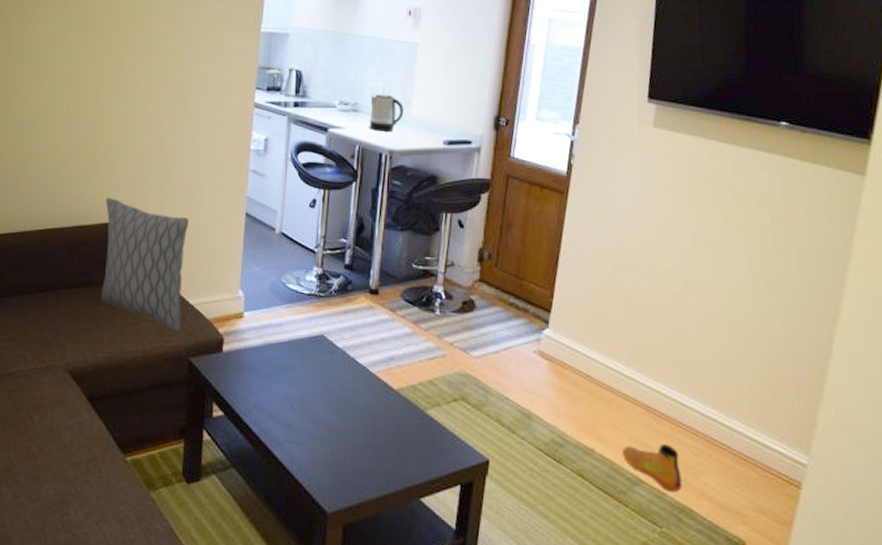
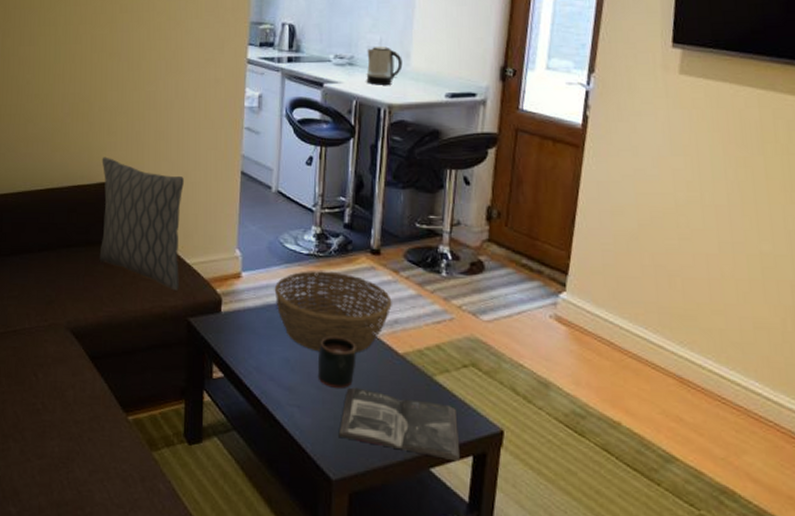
basket: none [275,310,388,389] -> present [274,271,392,352]
mug: none [316,374,353,424] -> present [317,336,356,388]
magazine: none [334,422,449,491] -> present [338,387,461,462]
athletic shoe: present [621,444,682,492] -> none [651,419,723,472]

